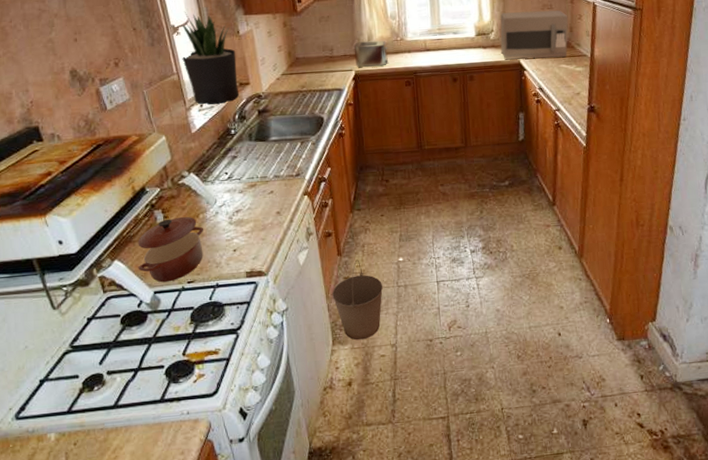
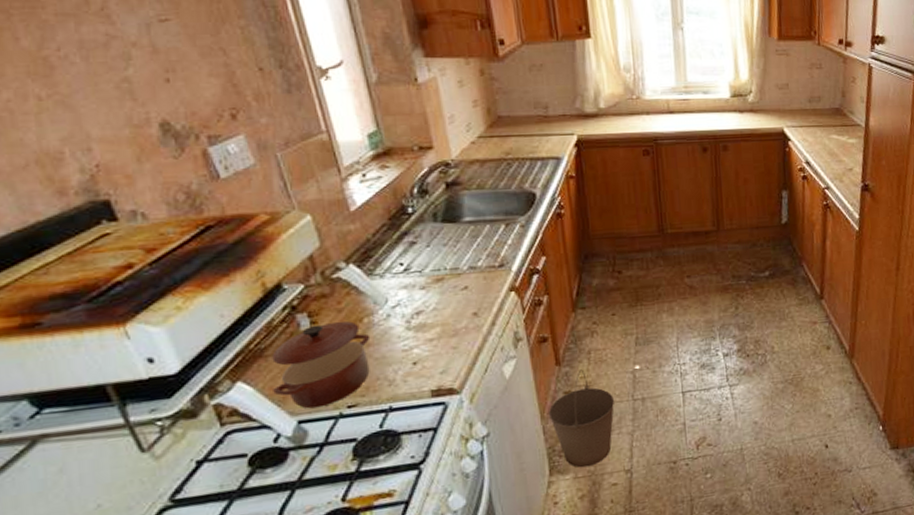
planter: present [181,11,240,105] -> none [332,48,419,174]
toaster: present [353,40,388,68] -> none [575,98,621,132]
microwave: present [500,10,568,60] -> none [760,70,840,128]

